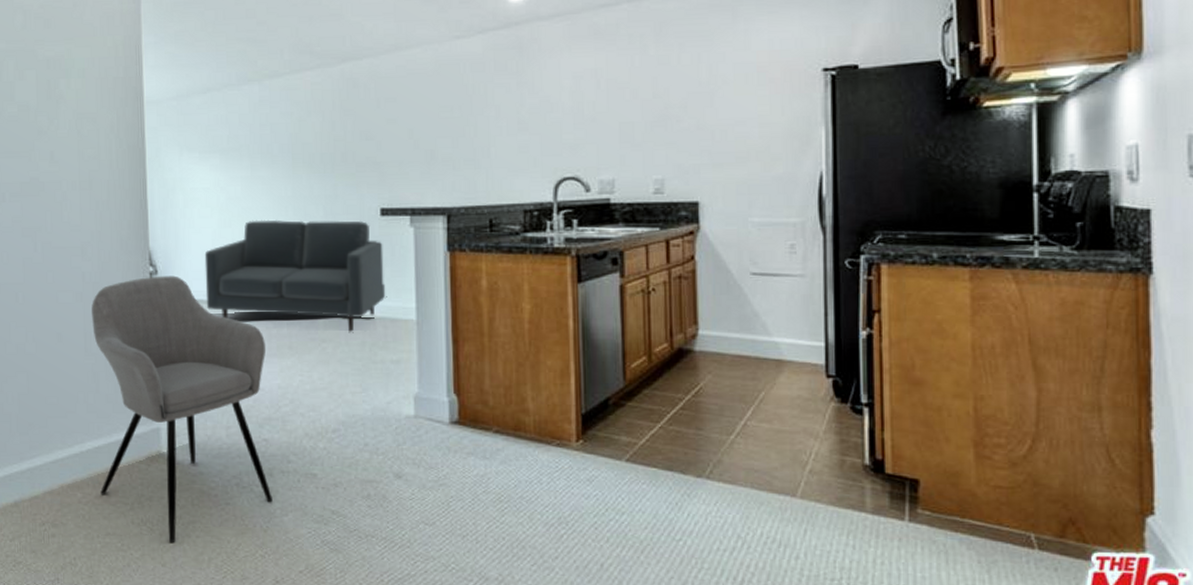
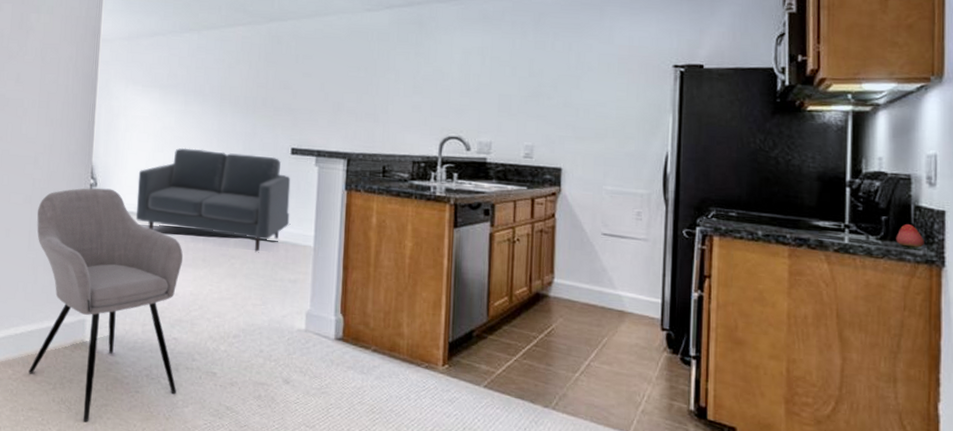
fruit: none [1094,229,1127,258] -> present [896,224,924,250]

